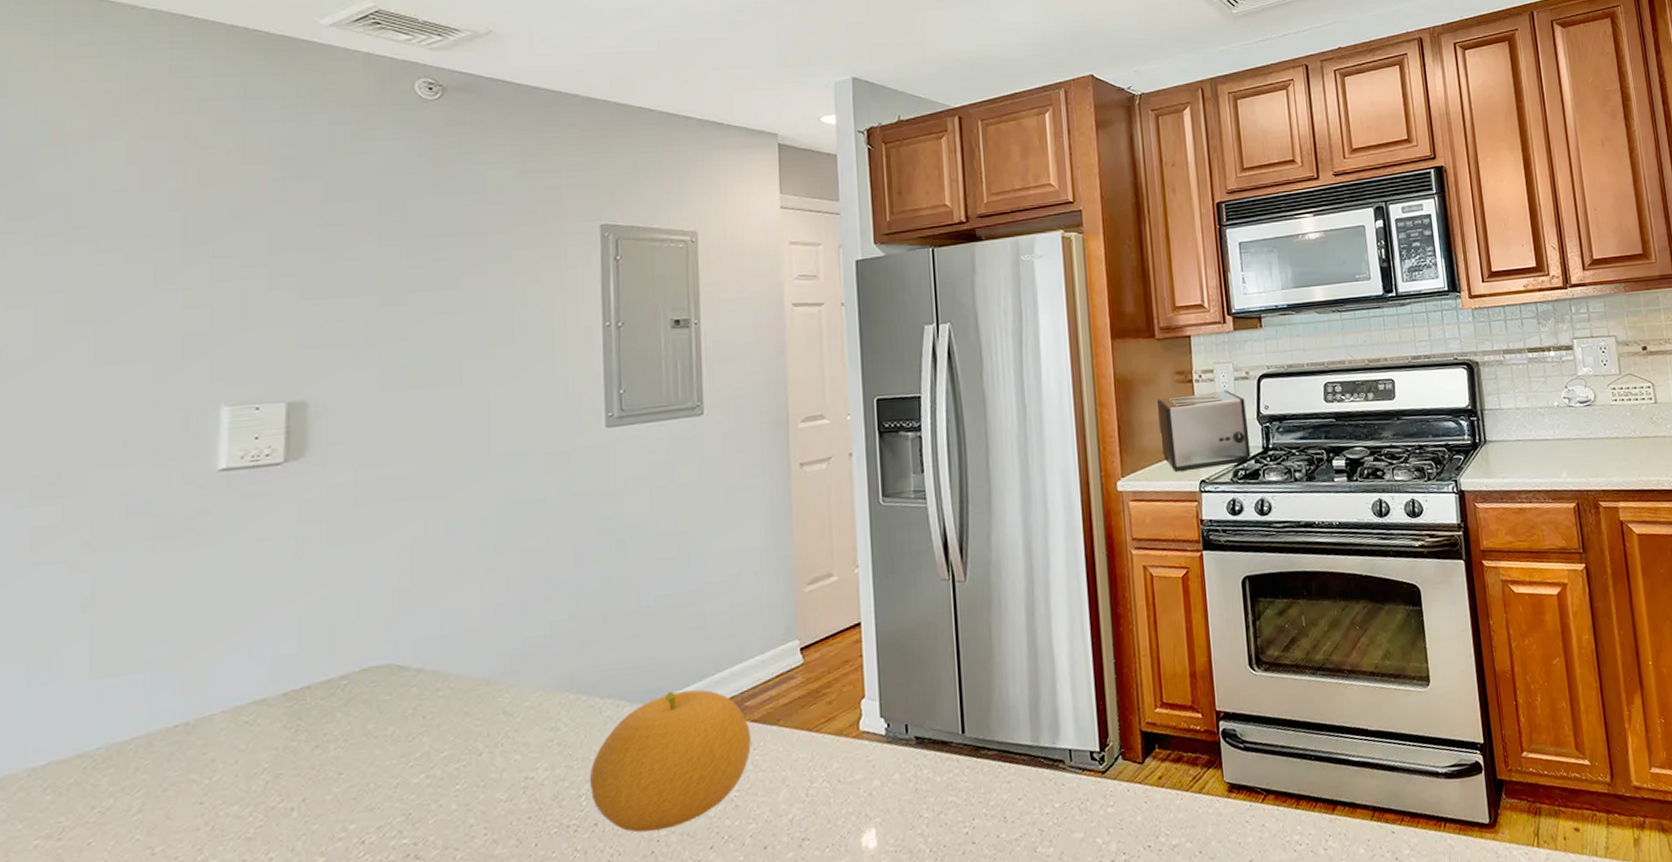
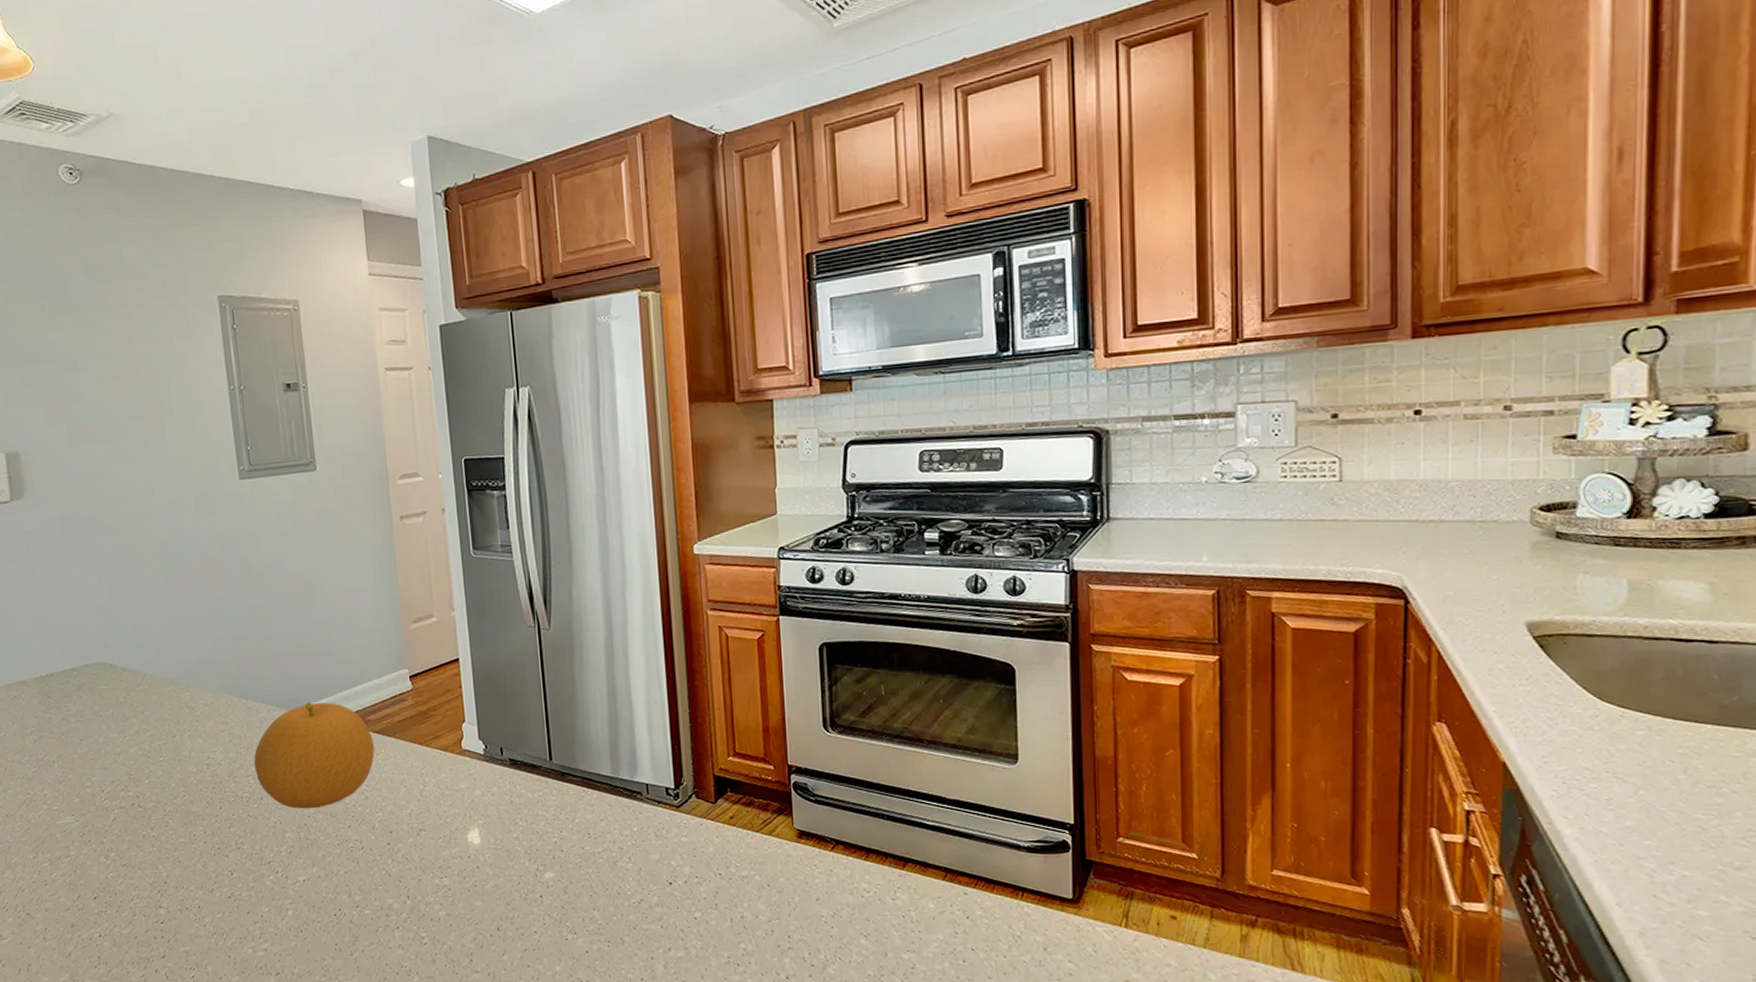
toaster: present [1157,390,1251,473] -> none [736,456,834,539]

